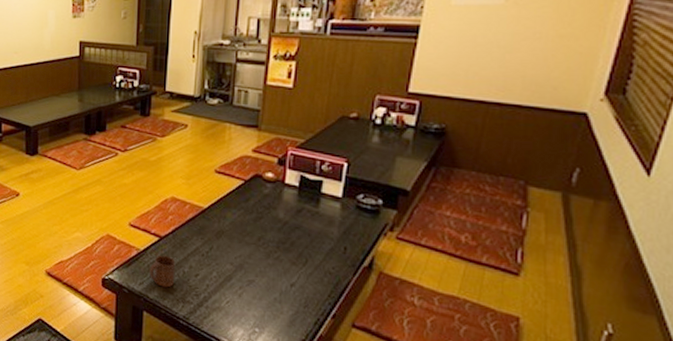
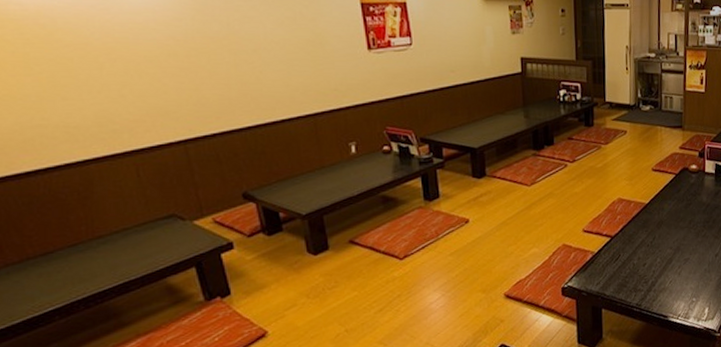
cup: present [149,255,176,288] -> none [604,252,627,283]

